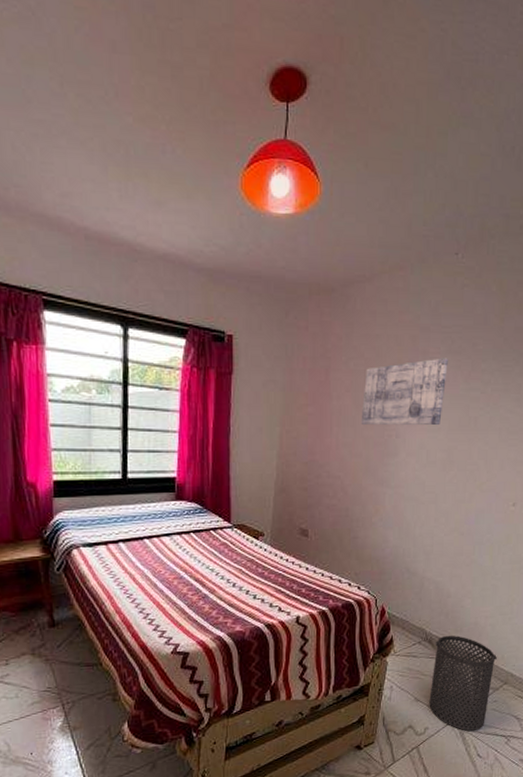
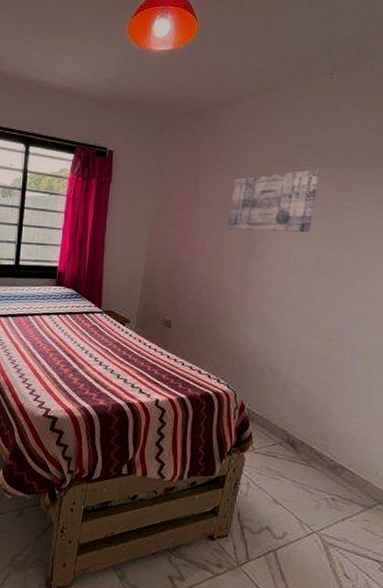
trash can: present [429,635,497,731] -> none [289,440,370,548]

